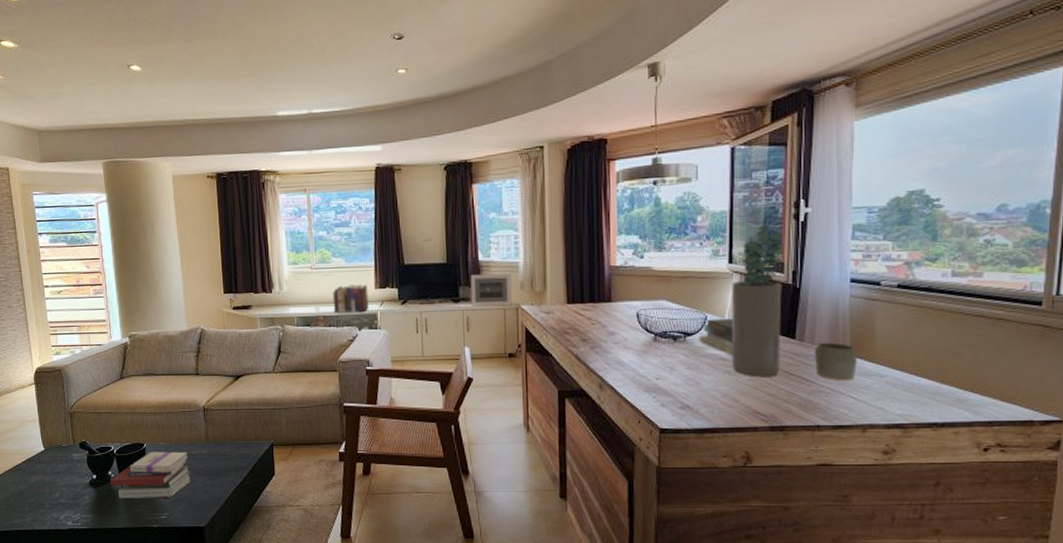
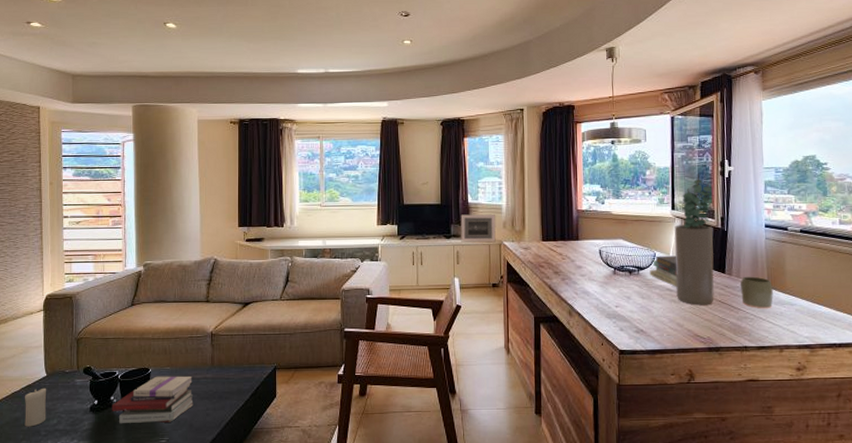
candle: none [25,461,49,500] -> present [24,387,47,427]
books: present [332,284,369,313] -> none [339,221,371,246]

